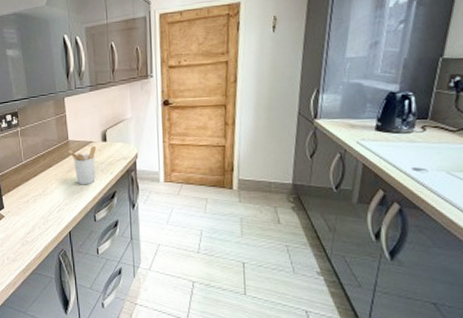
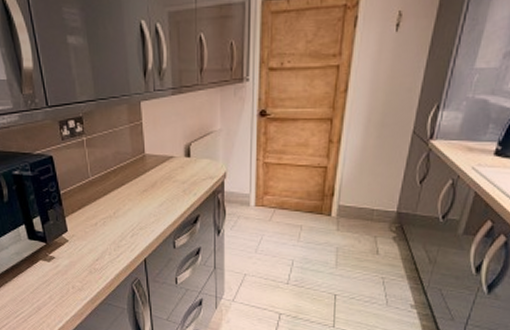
utensil holder: present [69,146,97,185] -> none [145,162,178,207]

